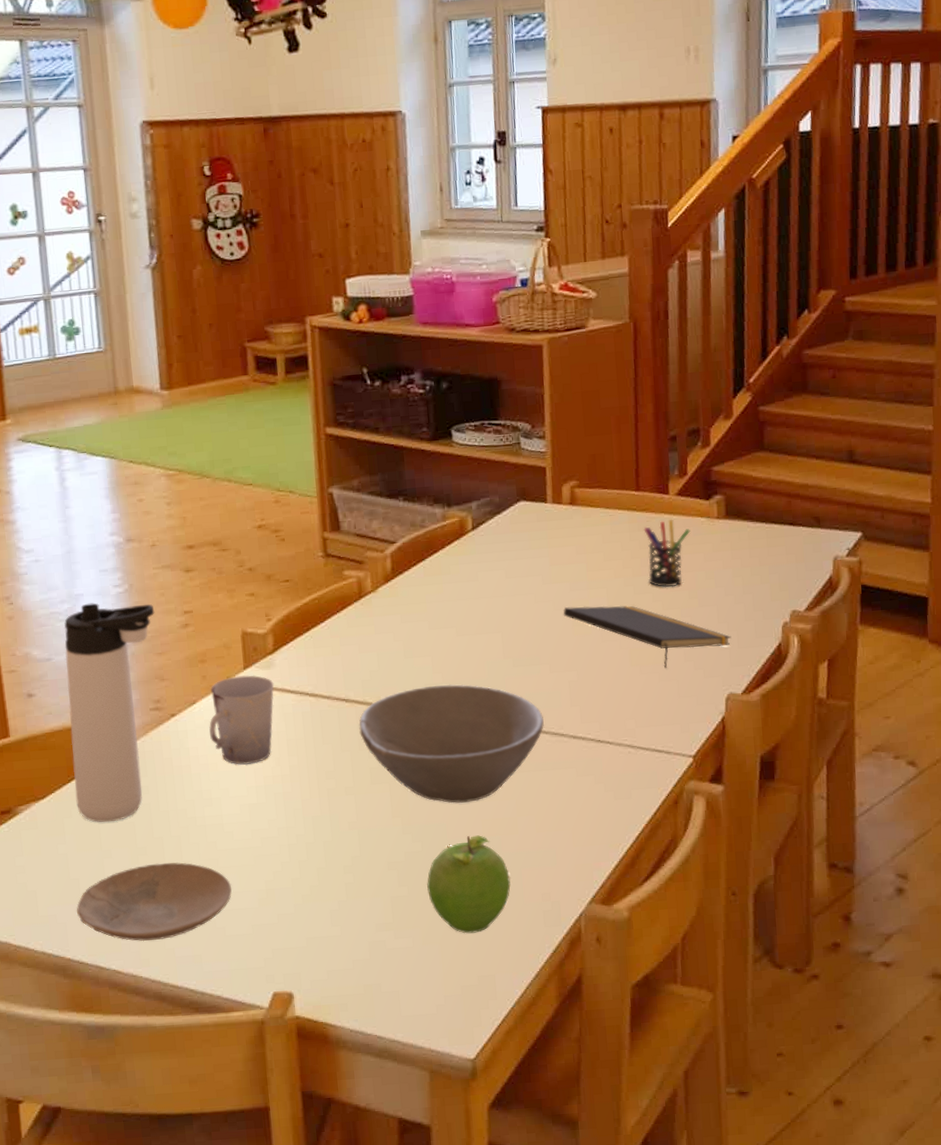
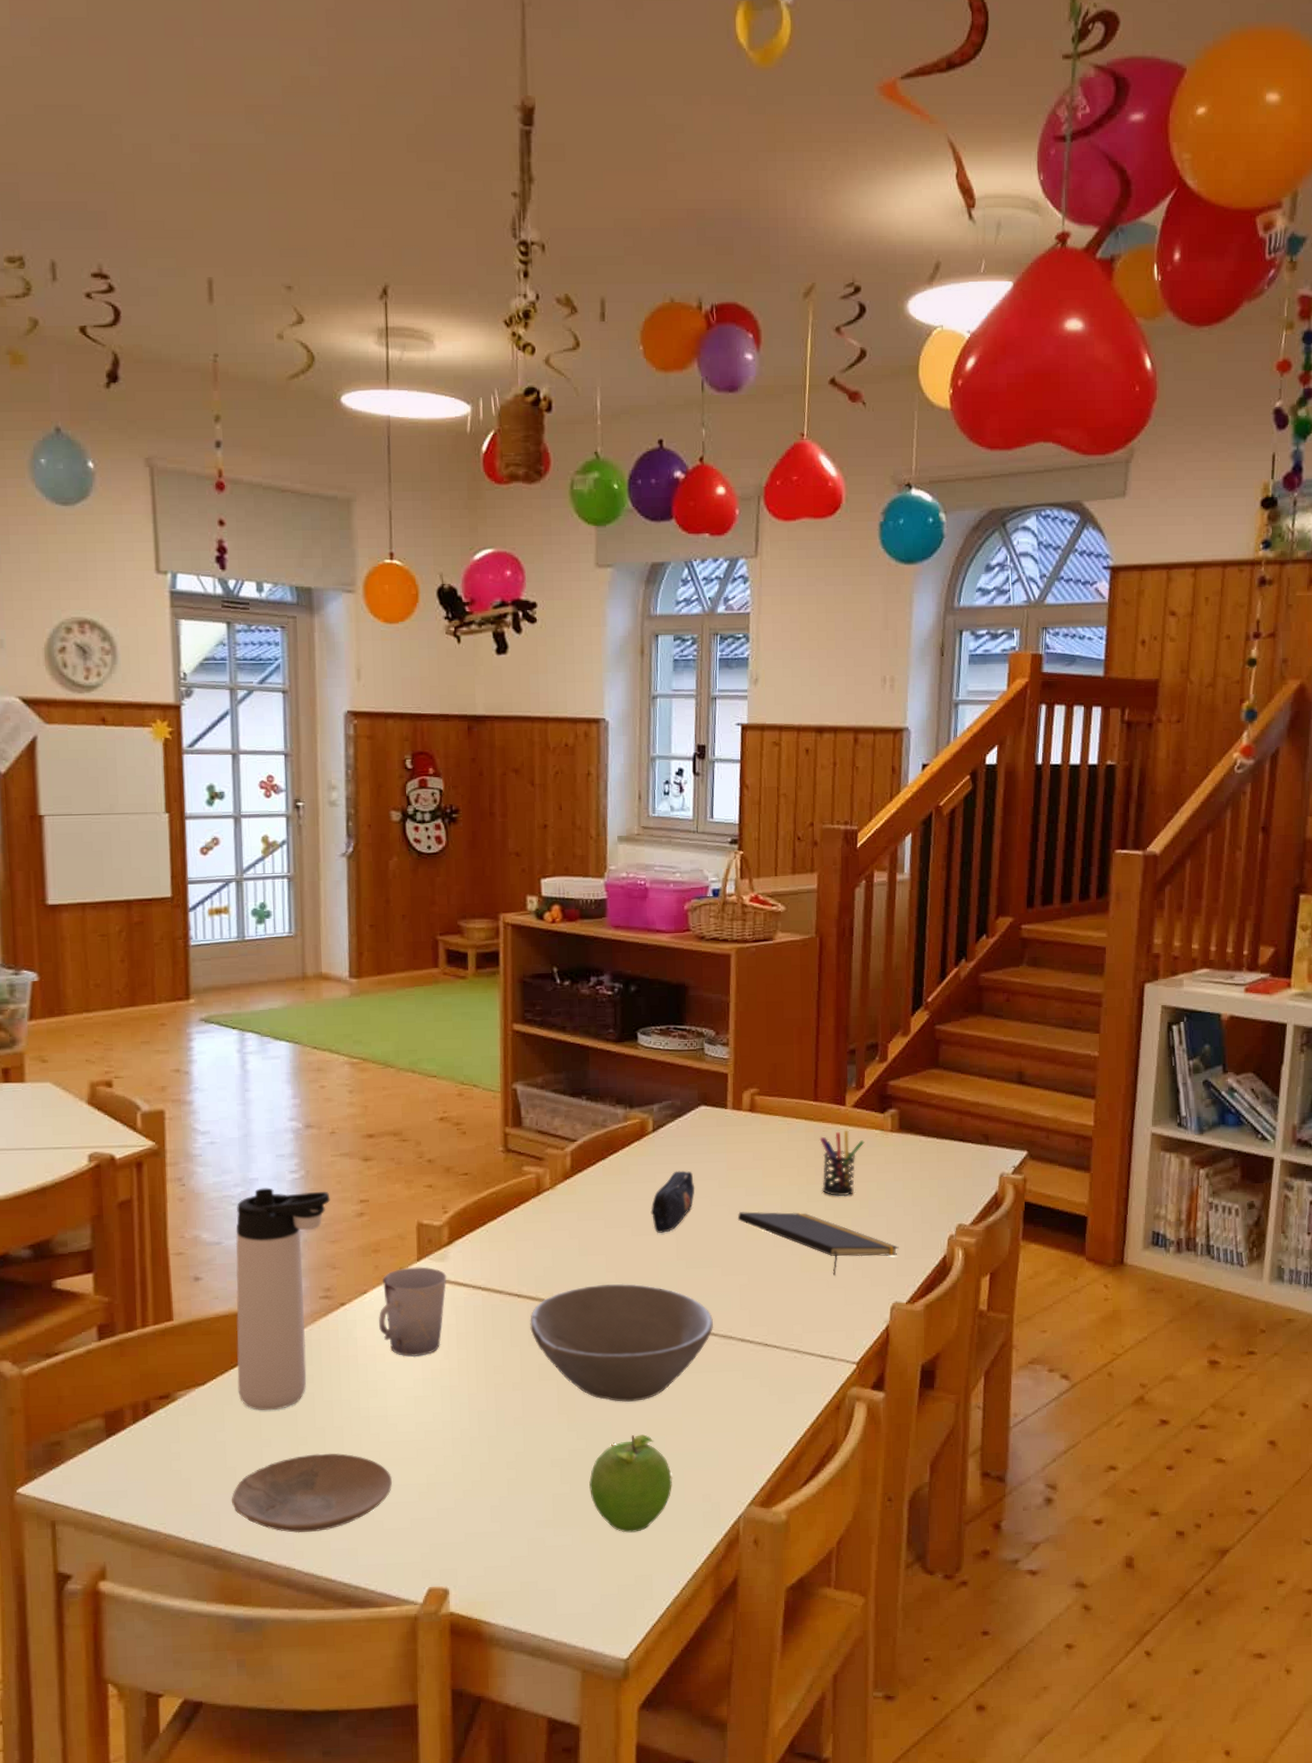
pencil case: none [474,568,519,632] -> present [650,1170,695,1233]

